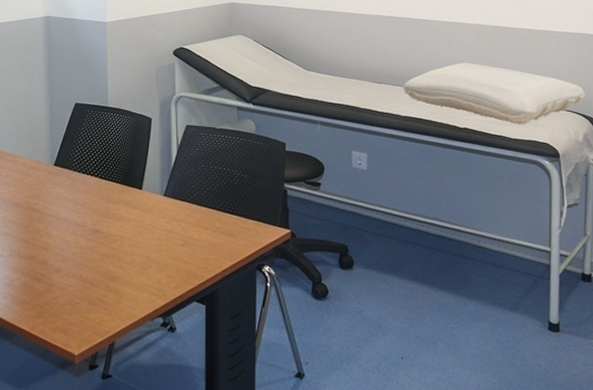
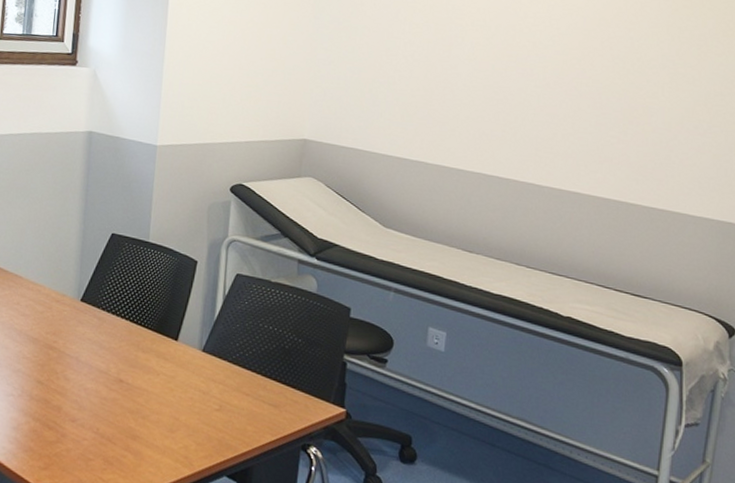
pillow: present [402,62,586,124] -> none [498,239,724,322]

